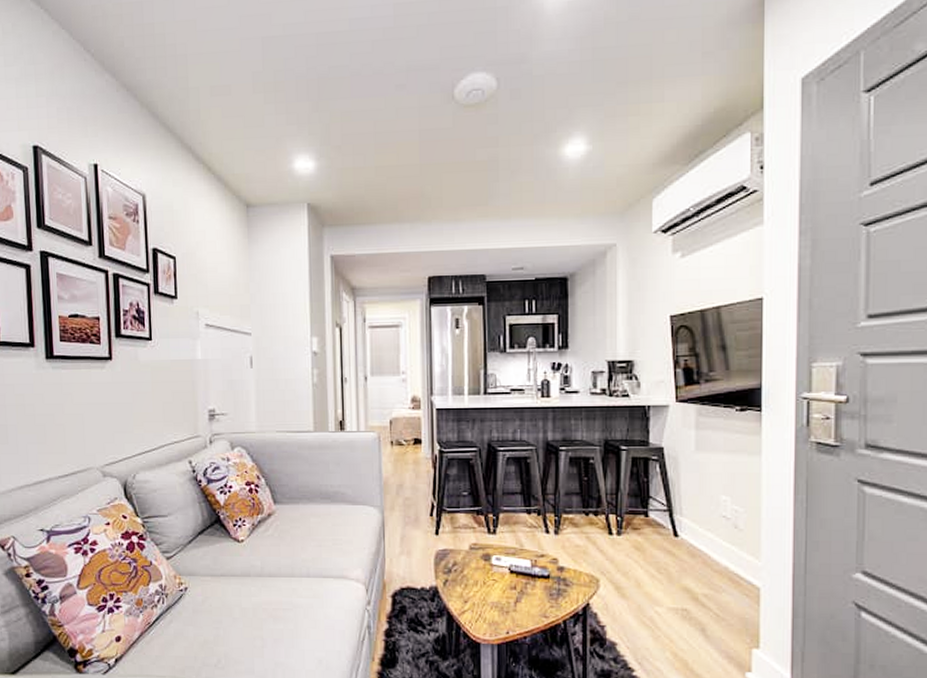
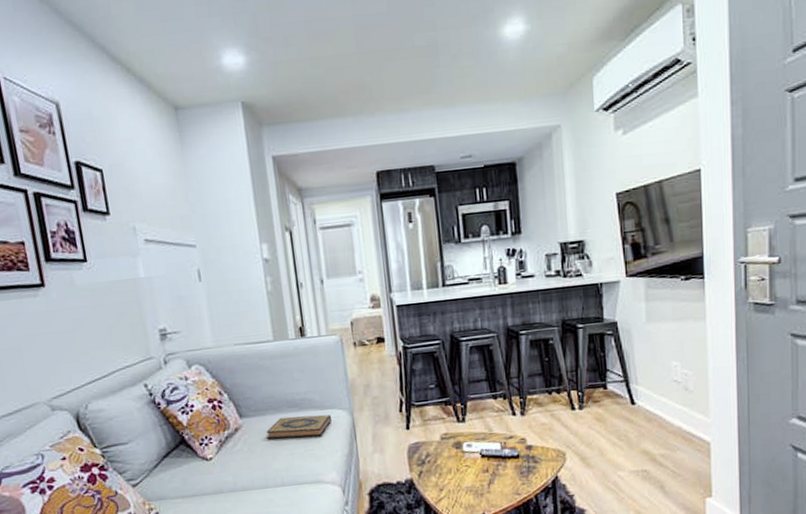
hardback book: none [297,508,363,532] -> present [266,415,332,440]

